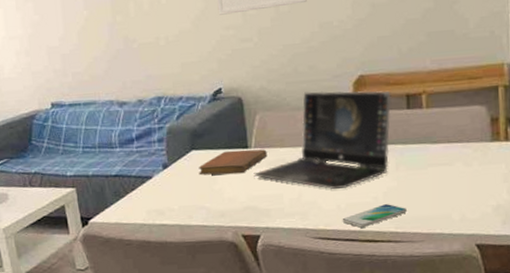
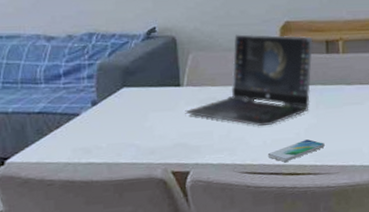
notebook: present [198,149,268,176] -> none [129,87,199,113]

